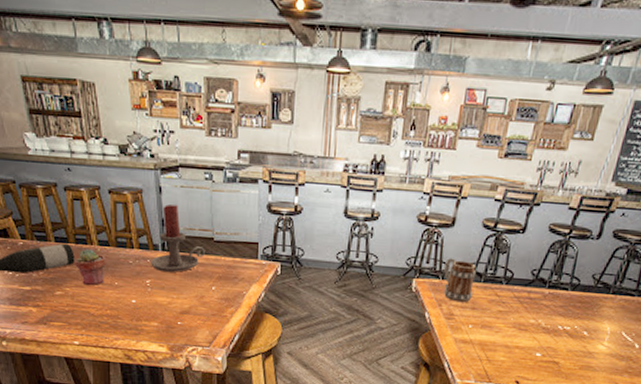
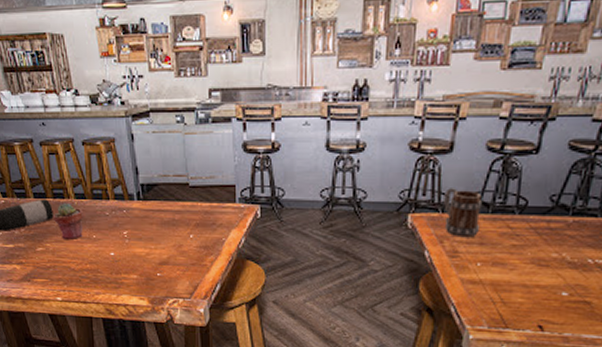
candle holder: present [151,204,205,273] -> none [127,152,181,223]

